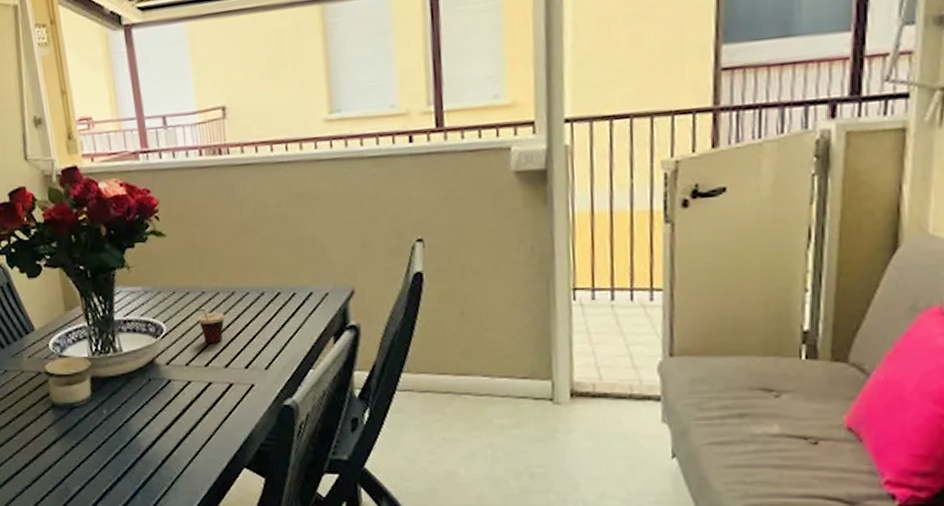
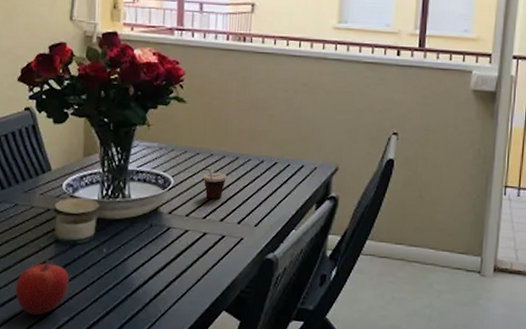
fruit: none [20,427,74,487] -> present [15,260,69,316]

